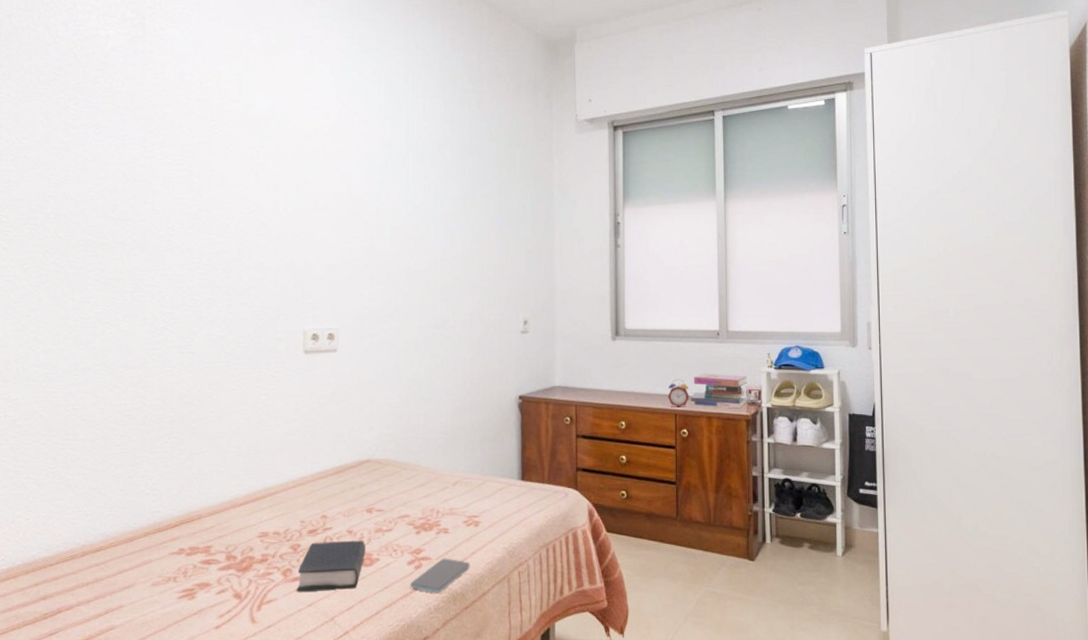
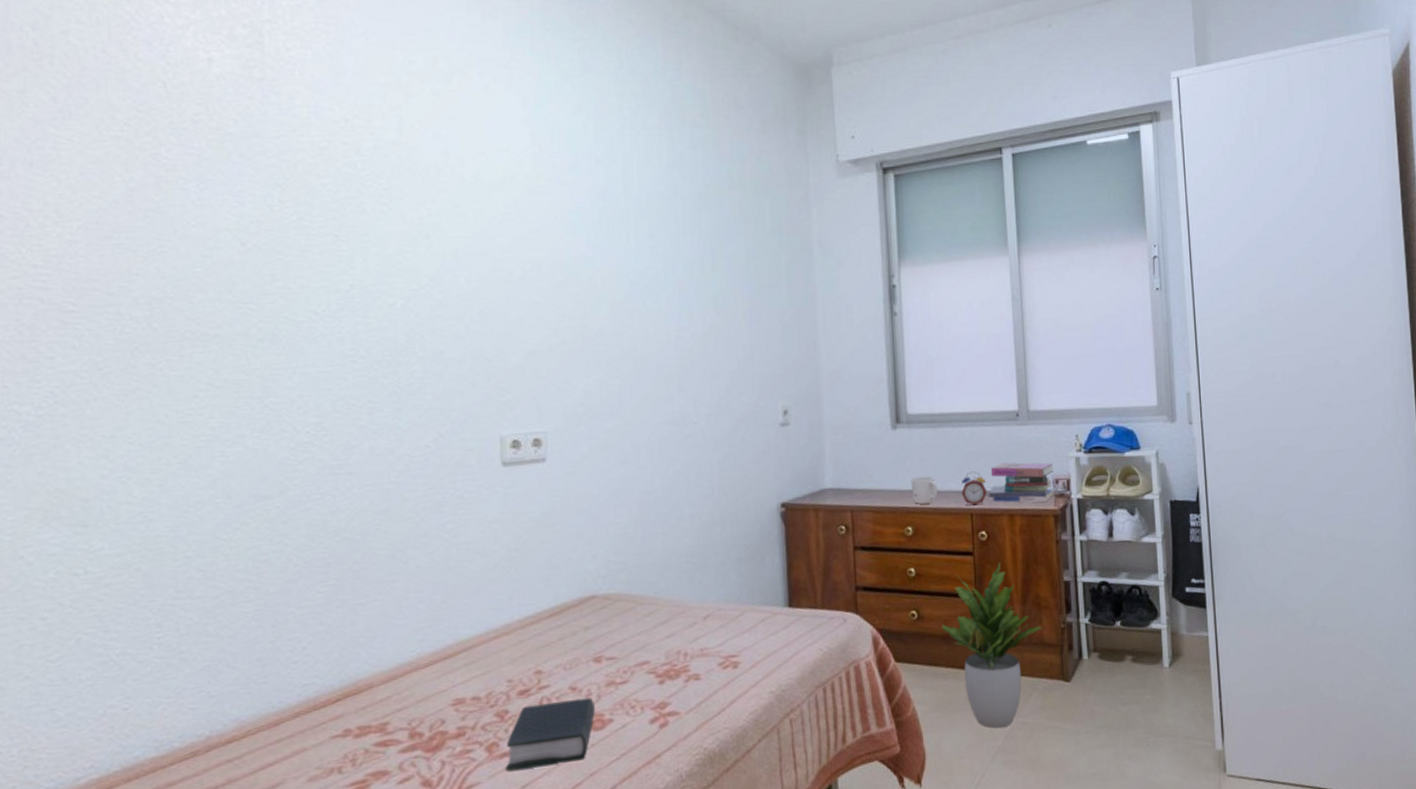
smartphone: present [410,558,471,593] -> none [654,710,730,756]
mug: none [625,380,648,403] -> present [910,476,938,504]
potted plant: none [647,456,733,594] -> present [942,562,1043,728]

